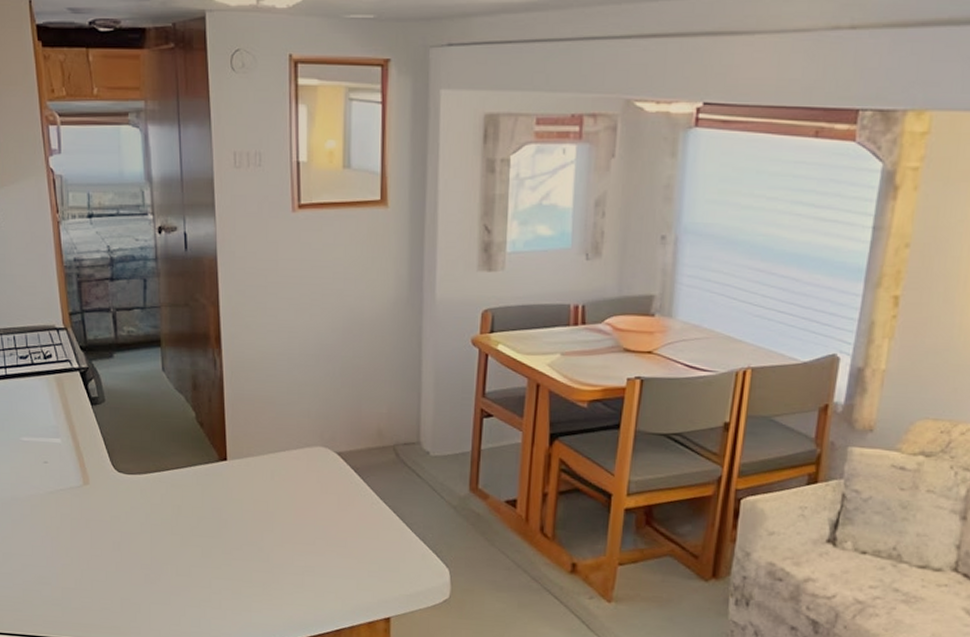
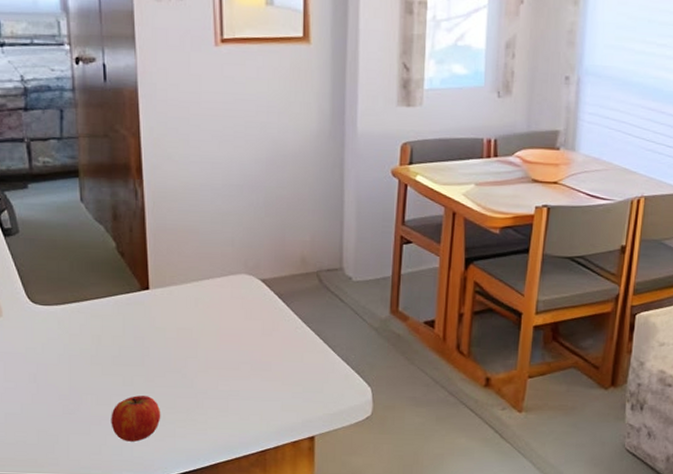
fruit: none [190,568,238,614] -> present [111,396,161,442]

